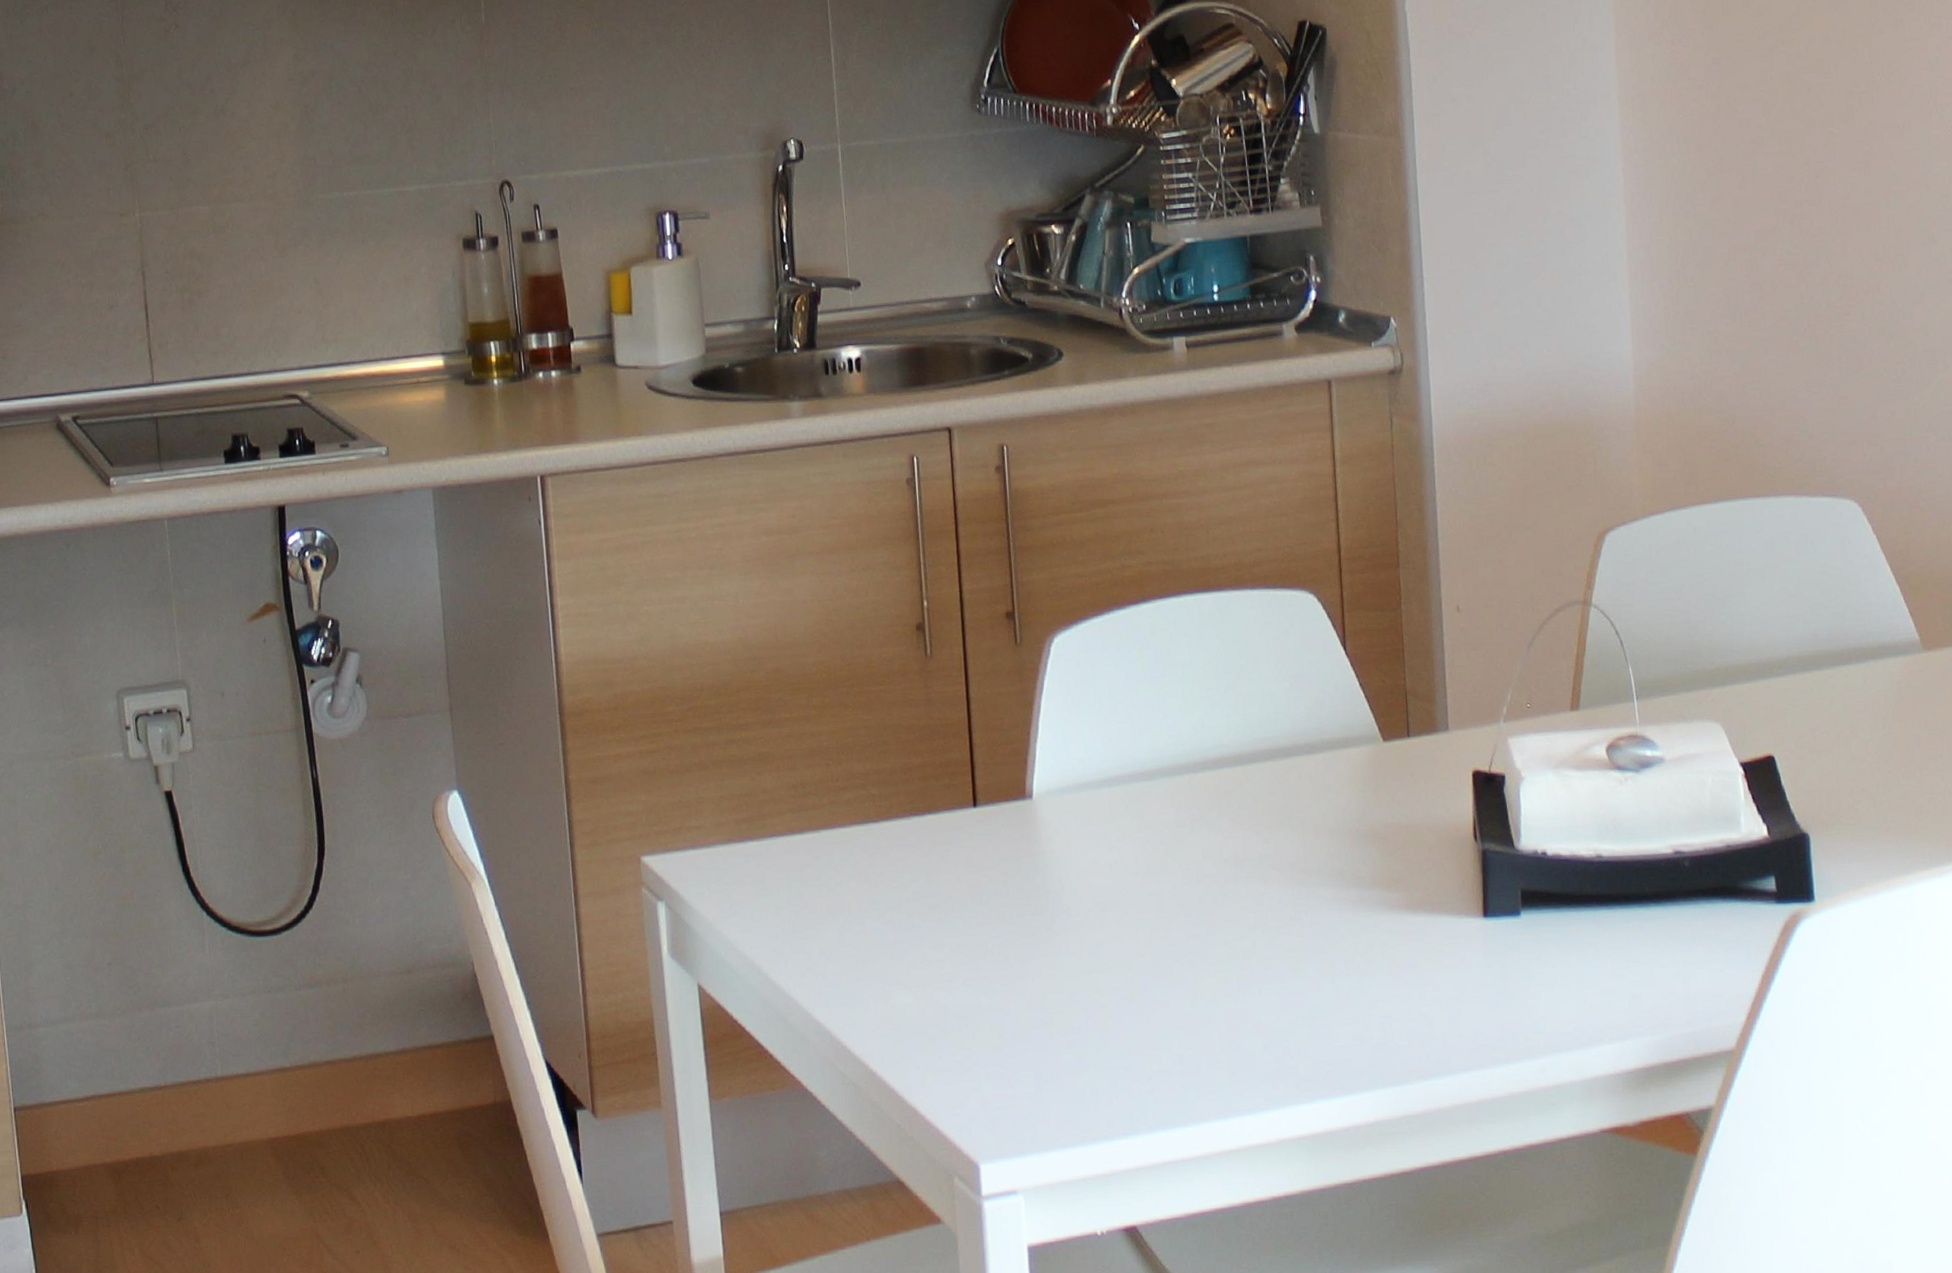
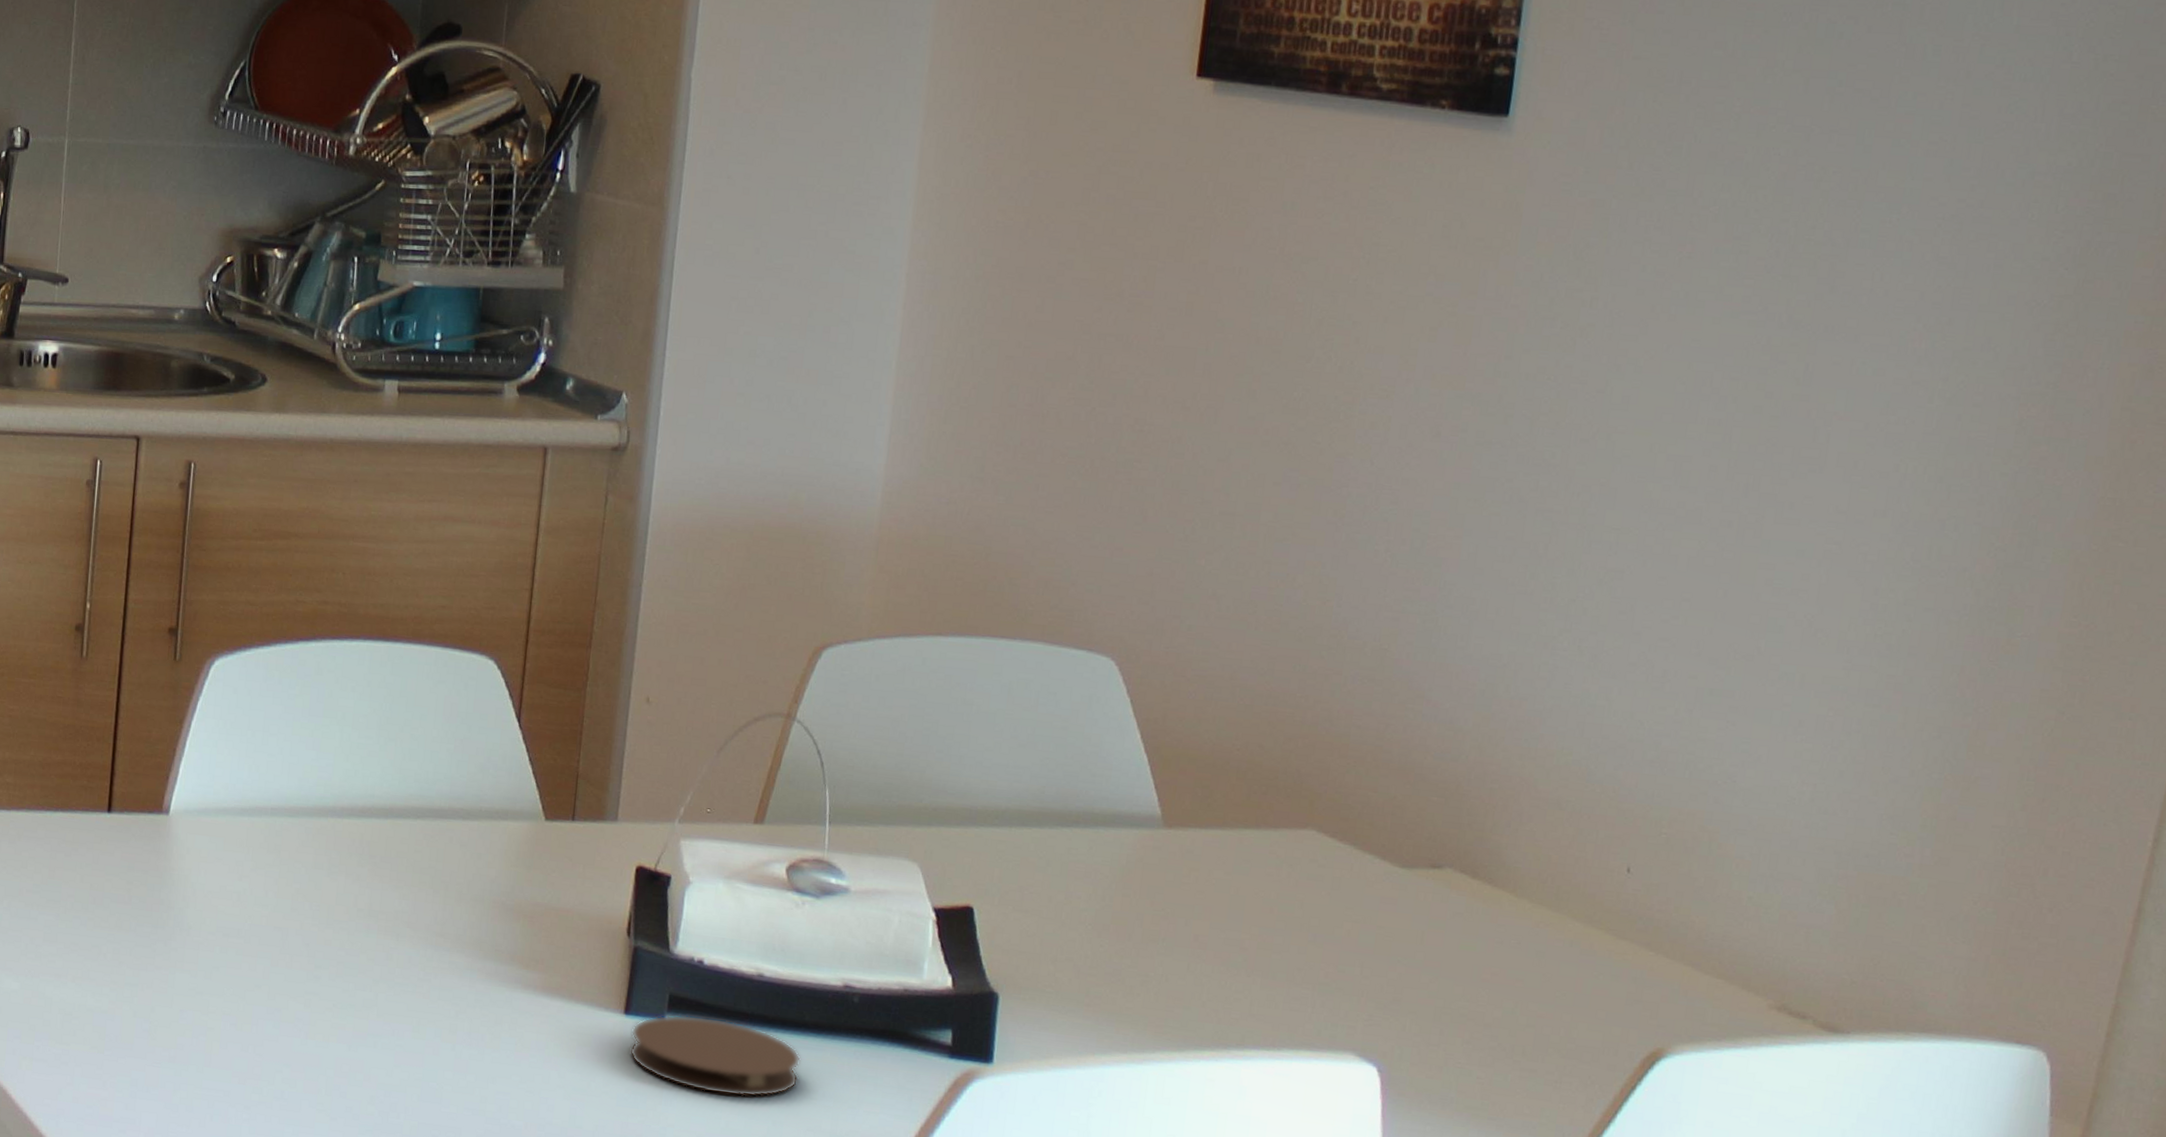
coaster: none [1492,905,1649,980] -> present [629,1014,801,1098]

